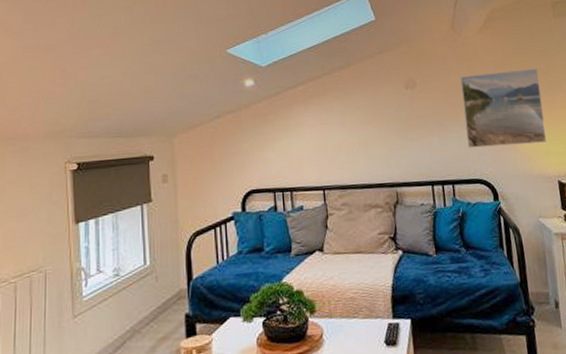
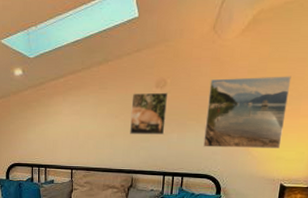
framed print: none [381,93,424,141] -> present [130,92,169,134]

